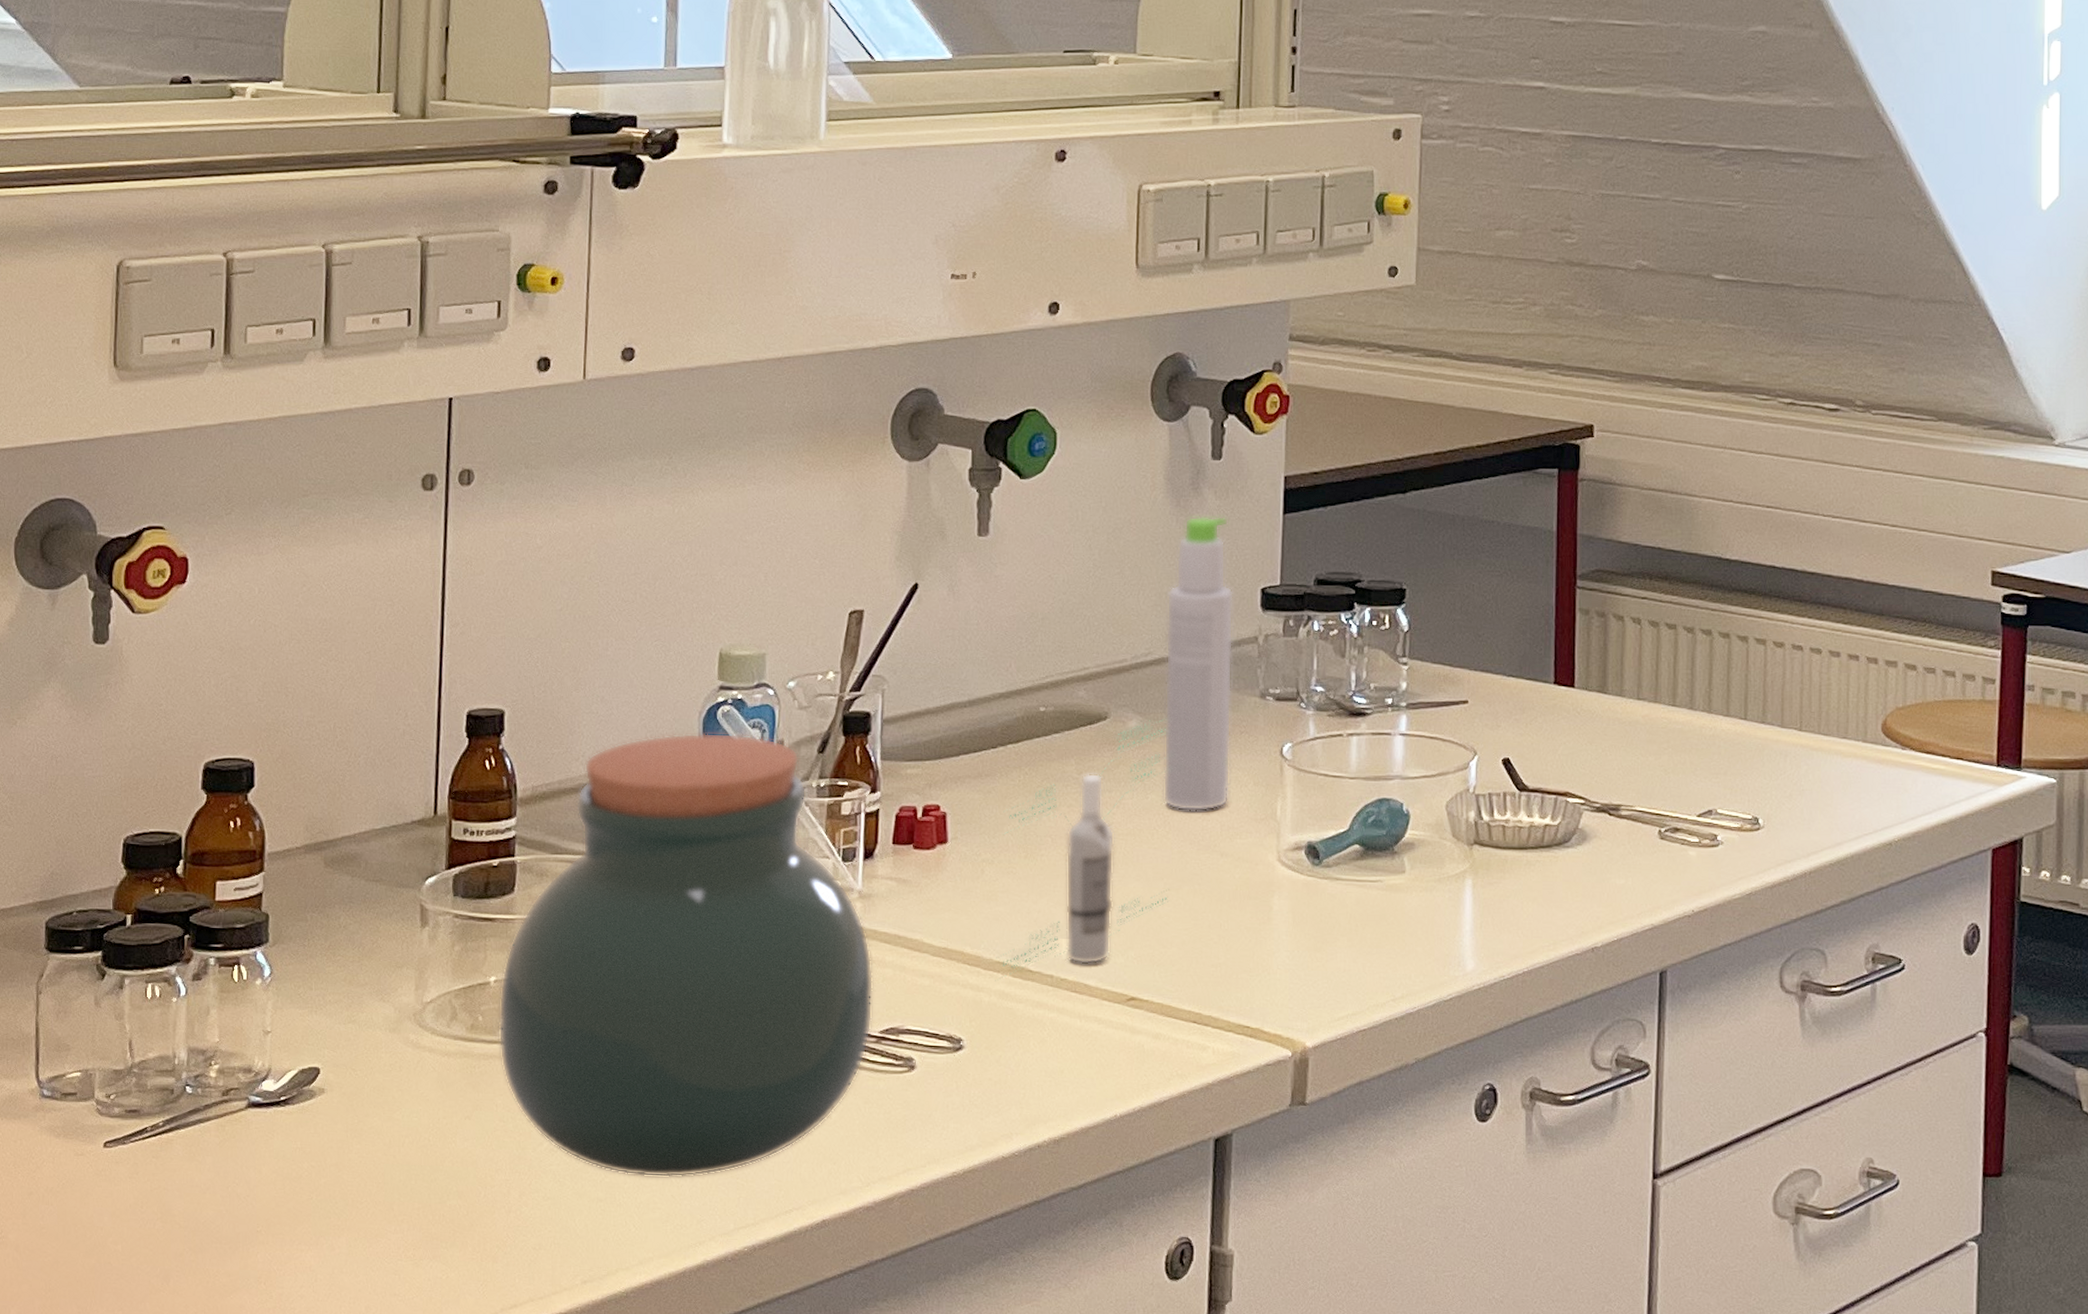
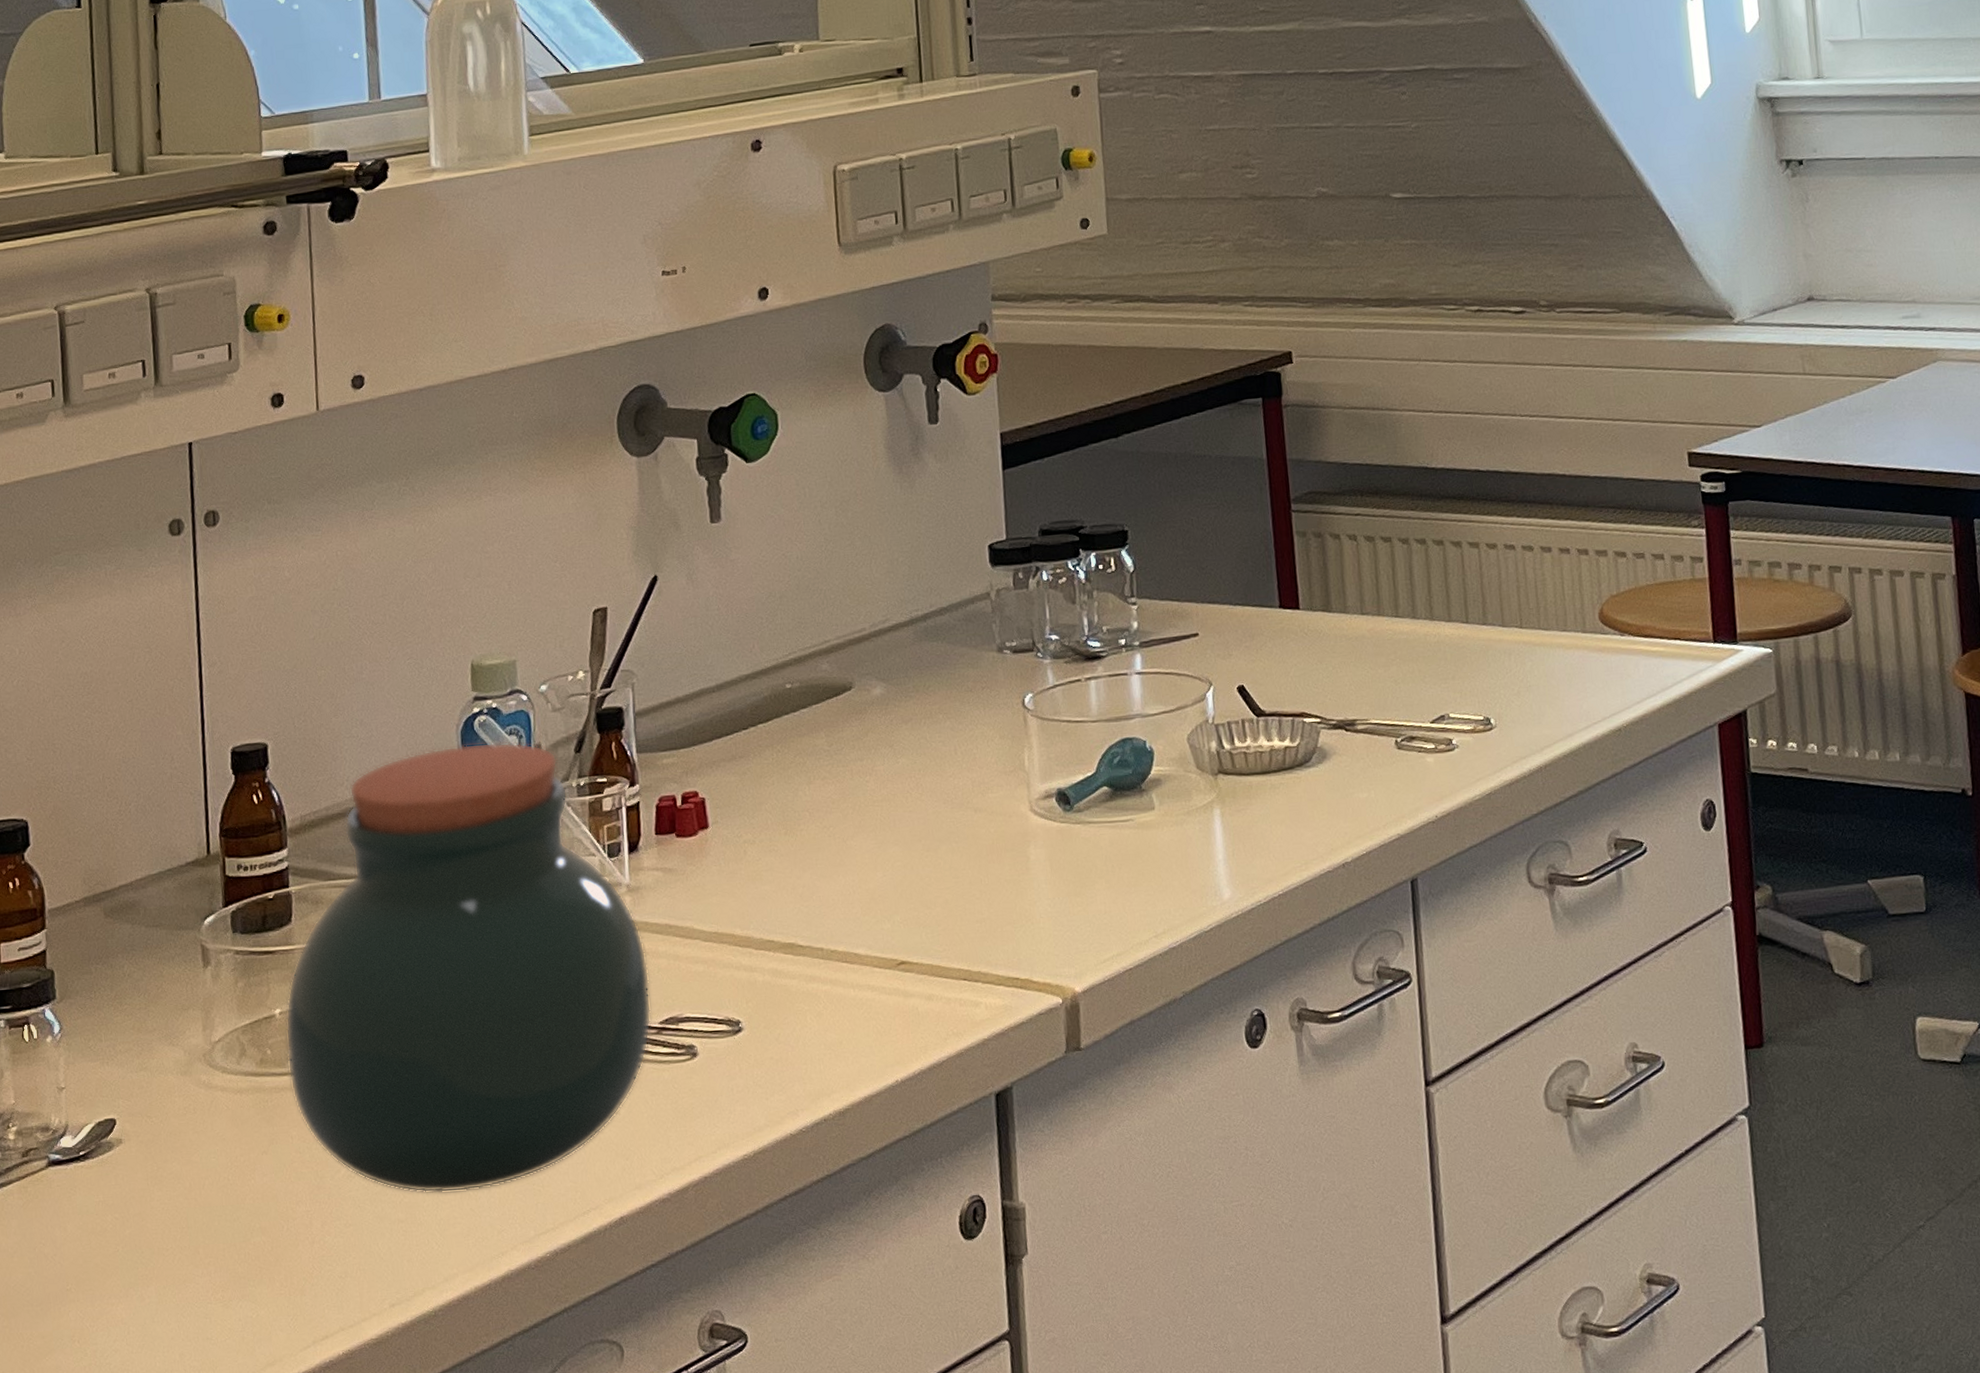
bottle: present [995,716,1174,981] -> none [760,679,928,960]
bottle: present [1163,515,1233,812] -> none [897,478,978,772]

